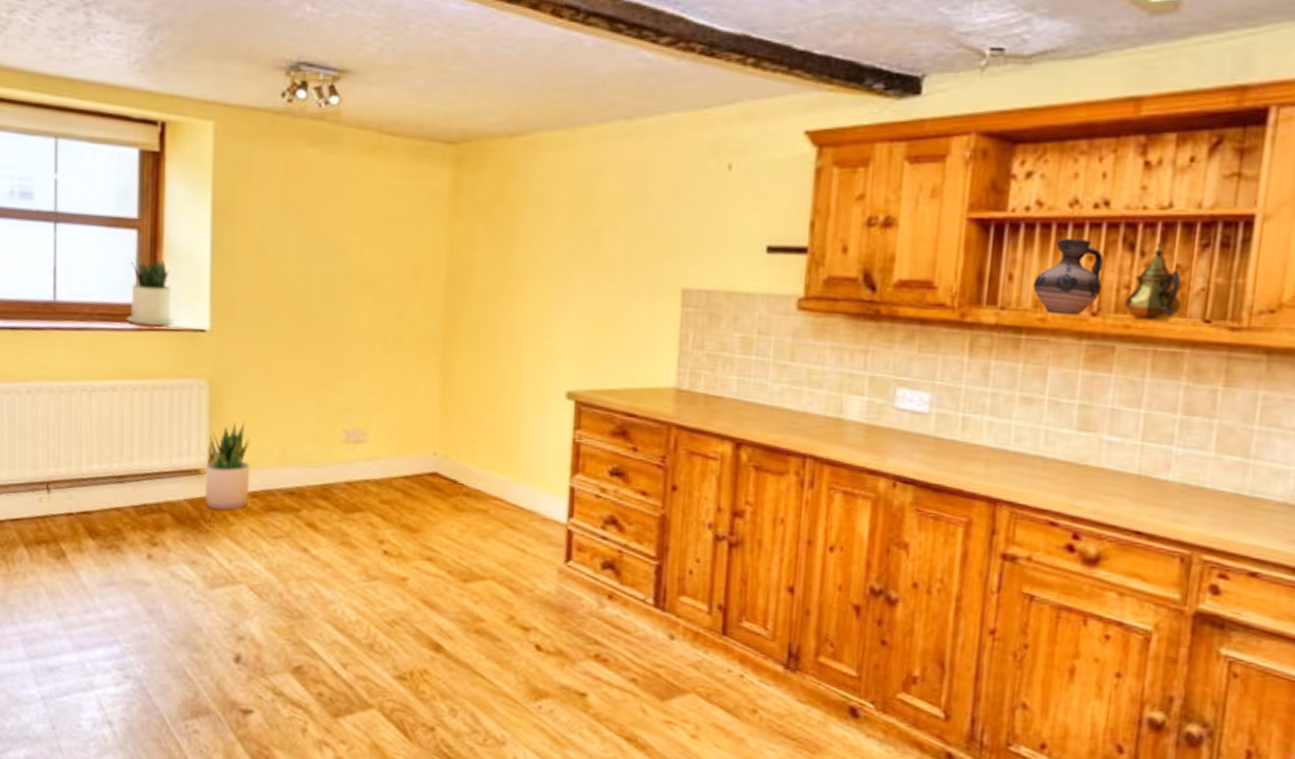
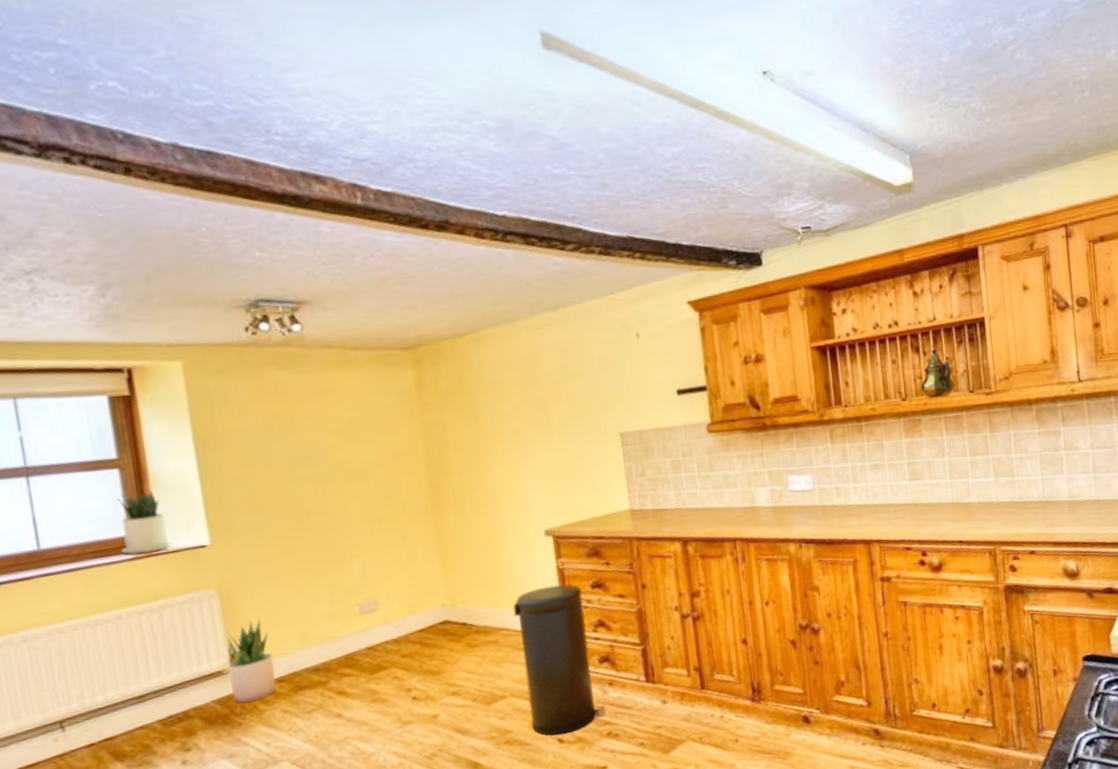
pedal bin: none [508,459,598,643] -> present [512,584,605,736]
ceramic jug: present [1033,239,1103,316] -> none [862,350,905,405]

